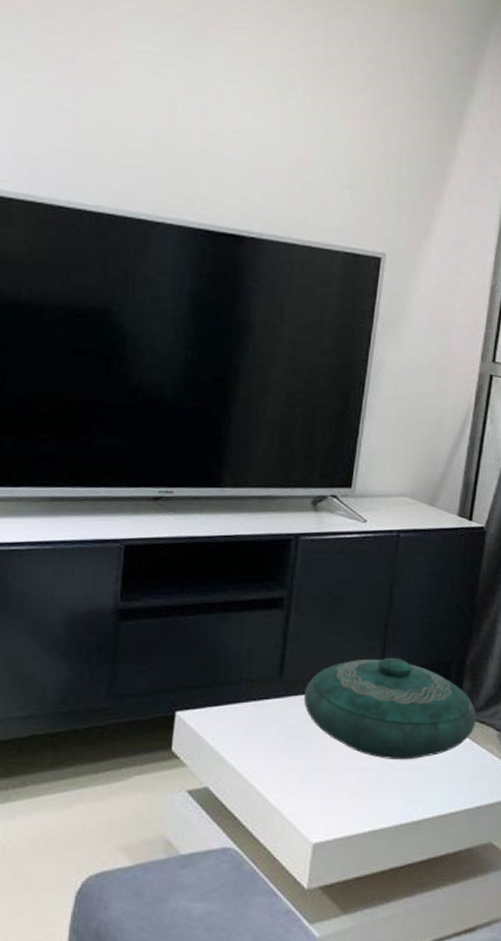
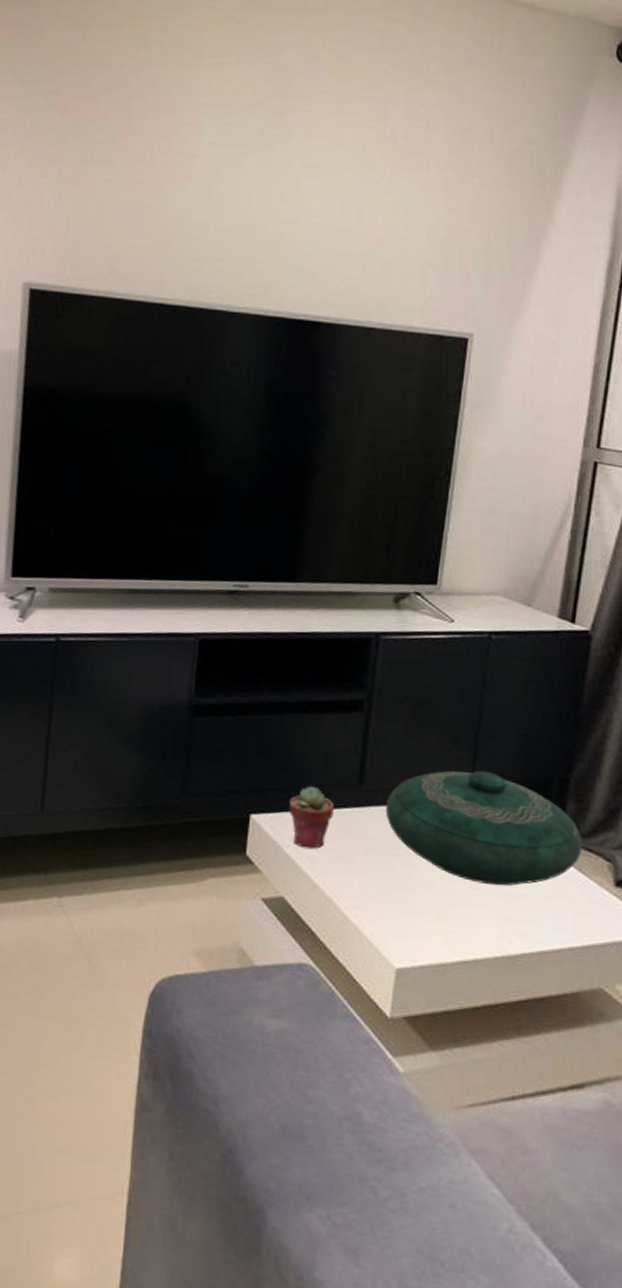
potted succulent: none [212,681,256,740] -> present [288,786,334,849]

